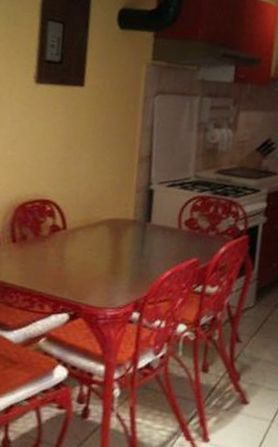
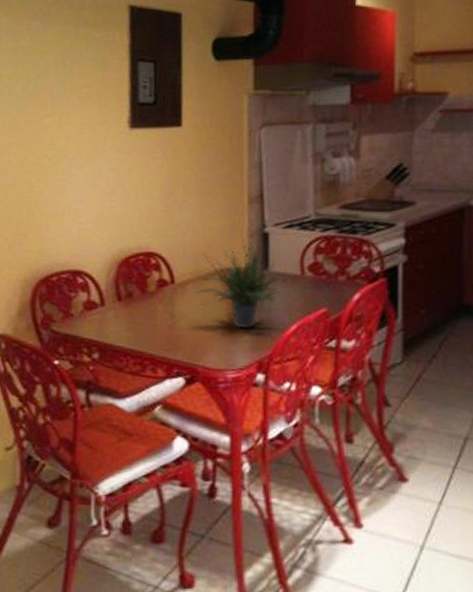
potted plant: none [84,191,166,274] -> present [195,236,287,330]

